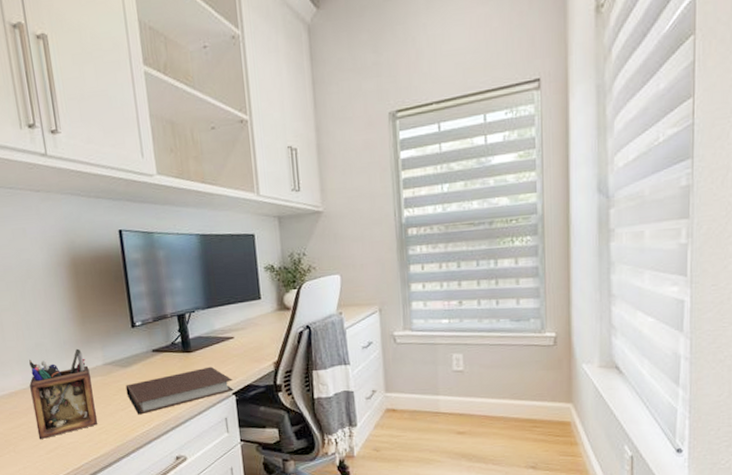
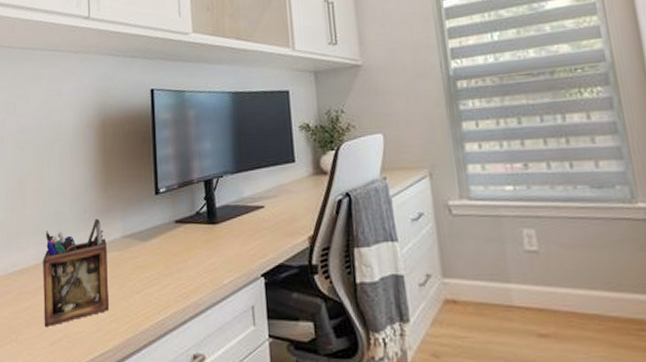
notebook: present [125,366,234,415] -> none [143,241,263,300]

